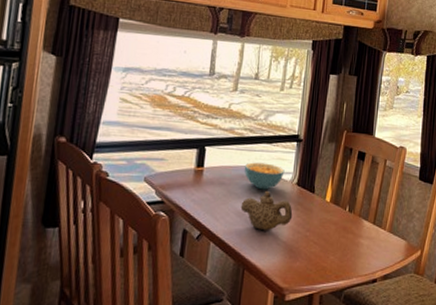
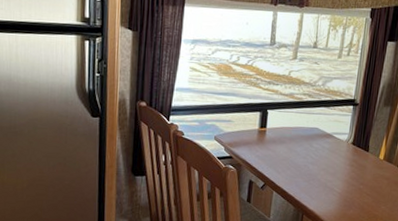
teapot: present [240,190,293,231] -> none [300,148,348,184]
cereal bowl: present [244,162,285,190] -> none [303,124,341,148]

